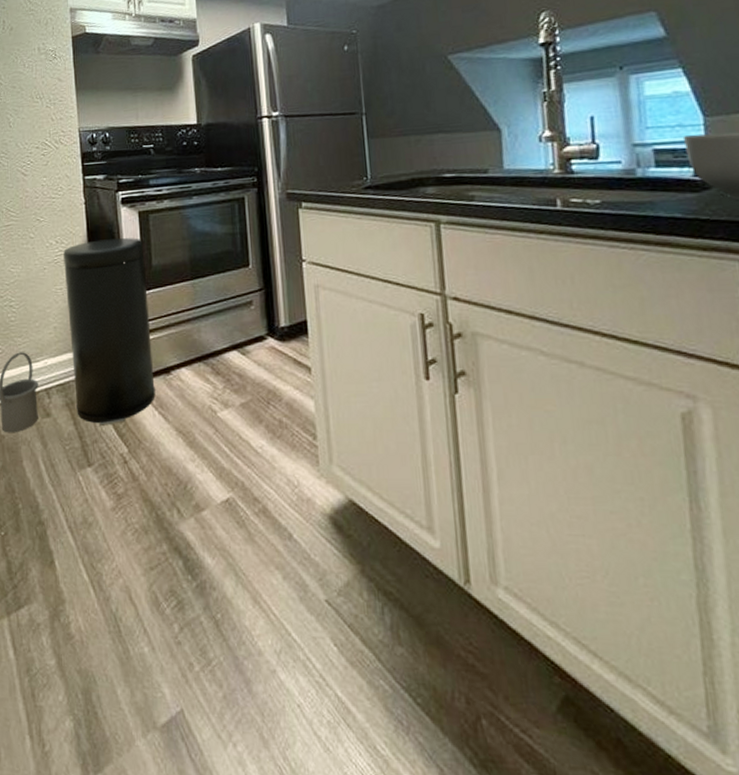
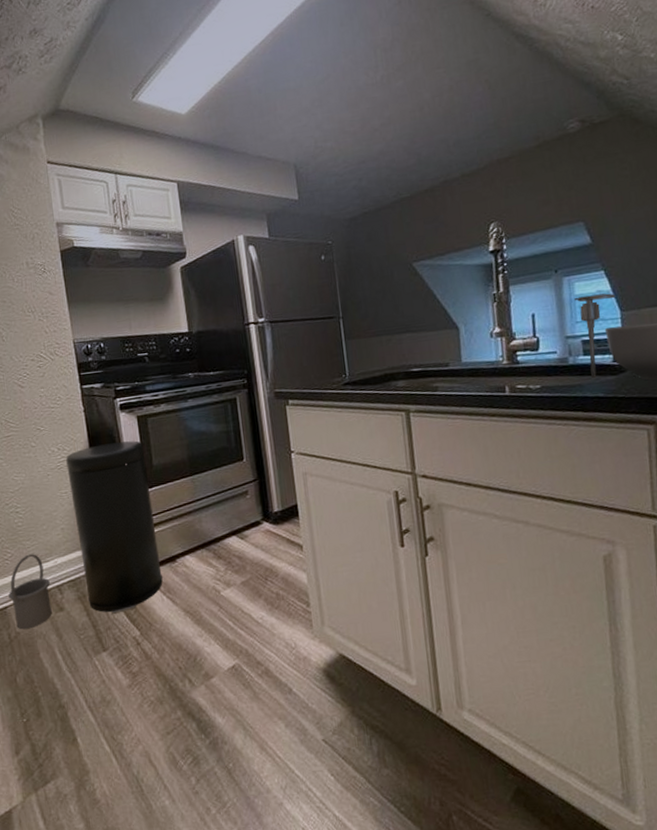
soap dispenser: none [643,95,698,196] -> present [573,293,616,379]

